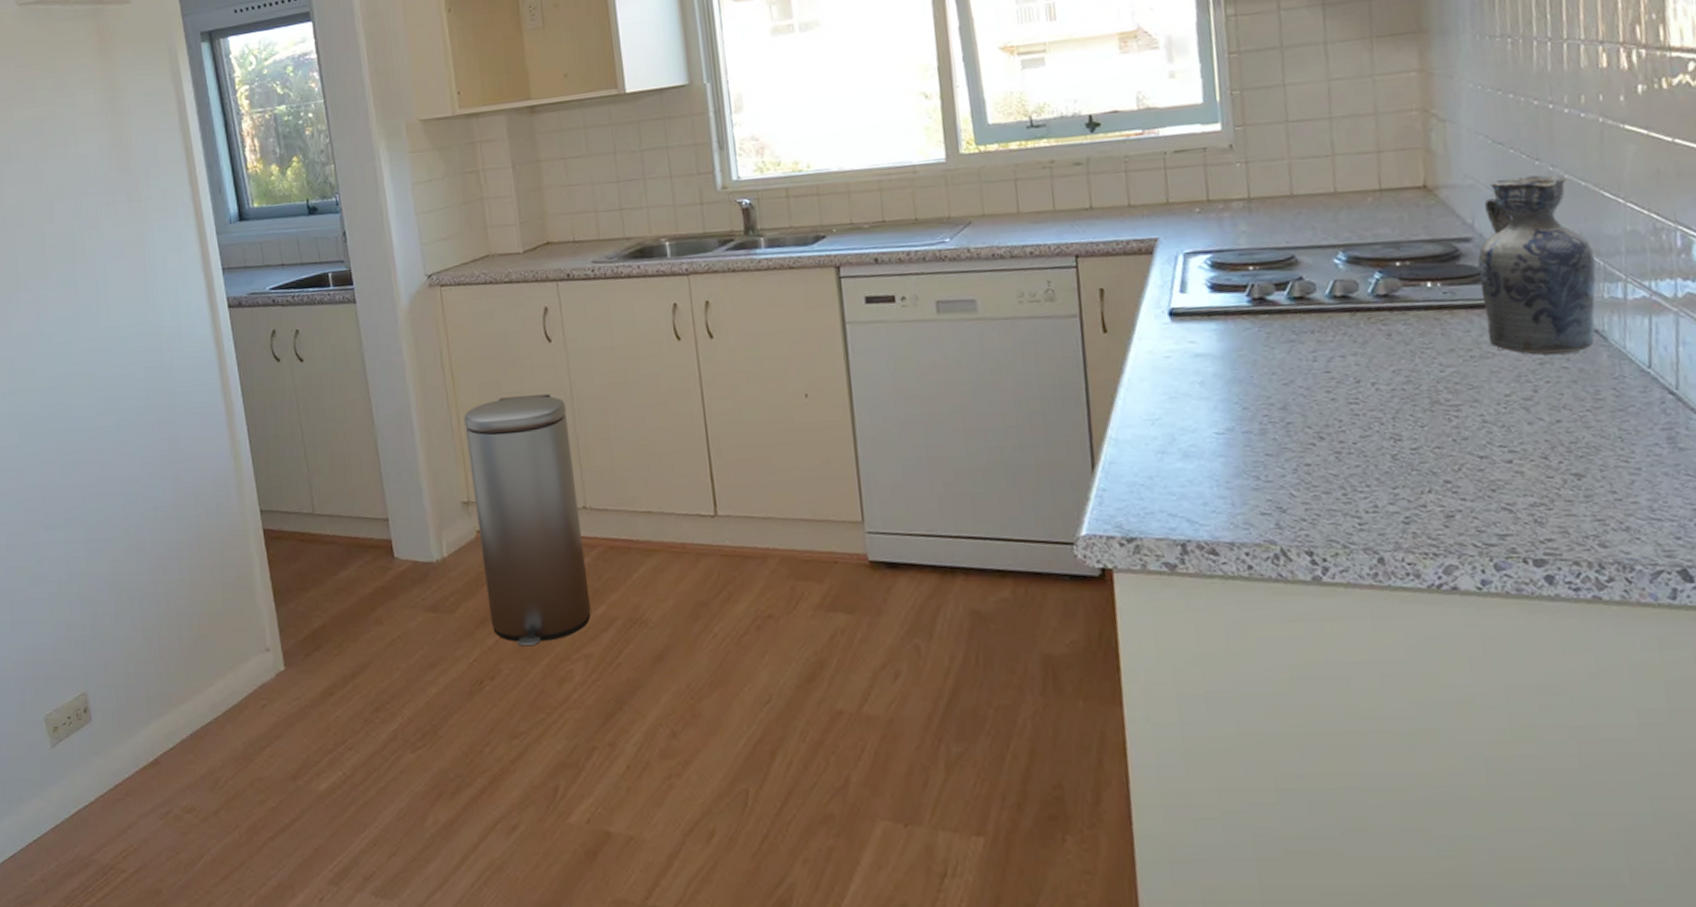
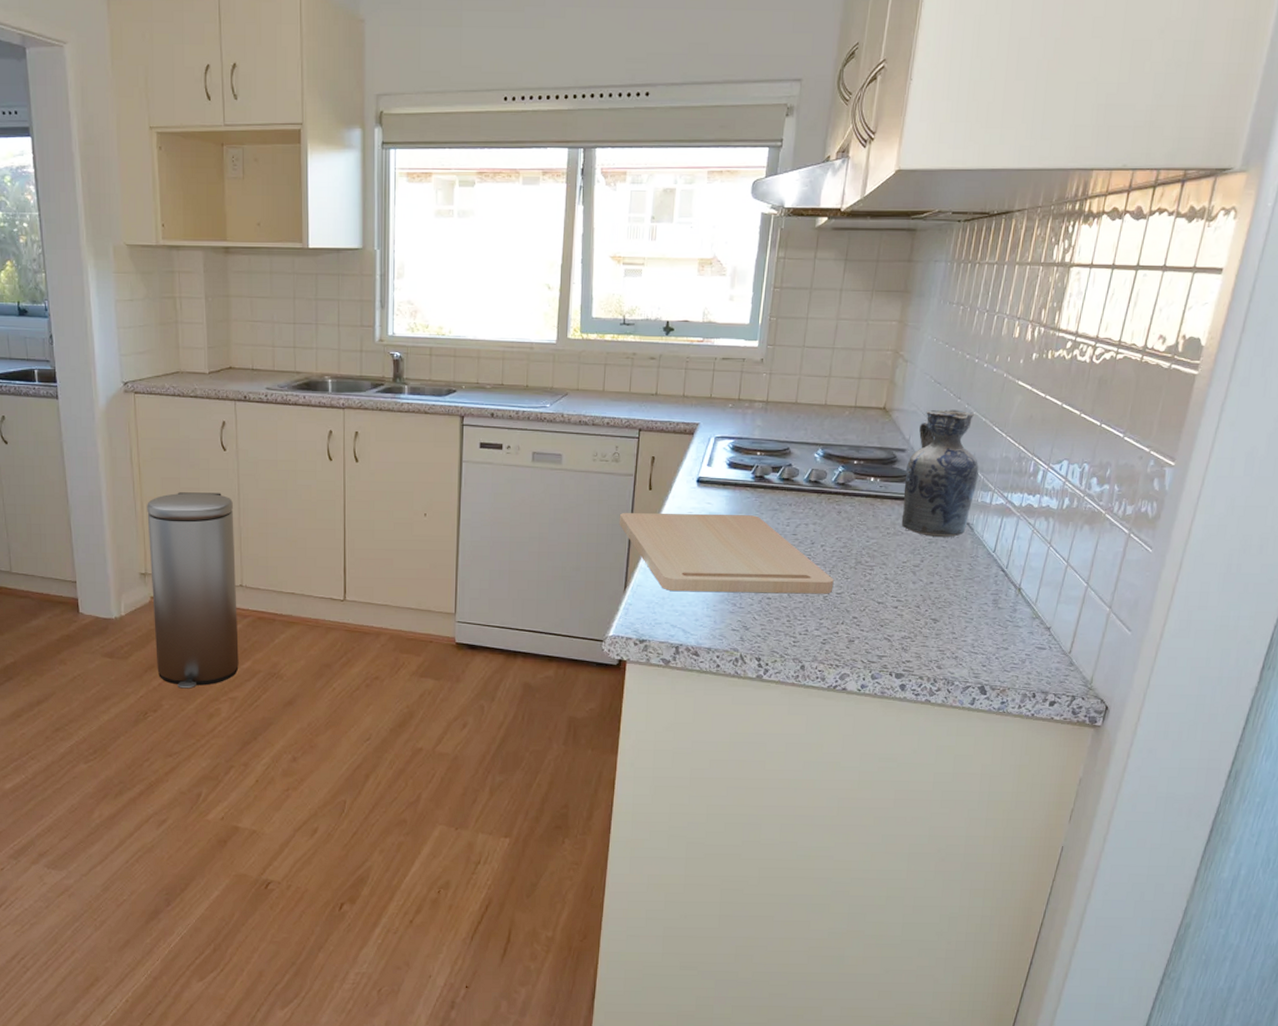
cutting board: none [1067,351,1404,467] -> present [619,512,834,594]

